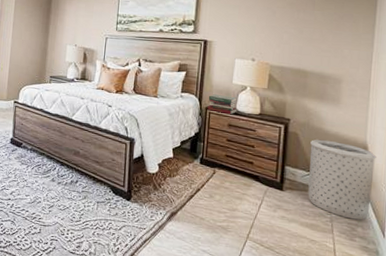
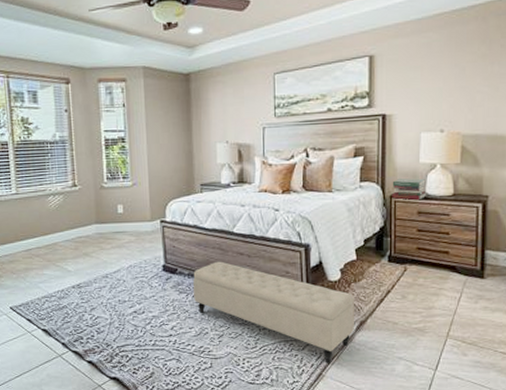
bench: none [33,142,168,246] -> present [193,261,354,363]

